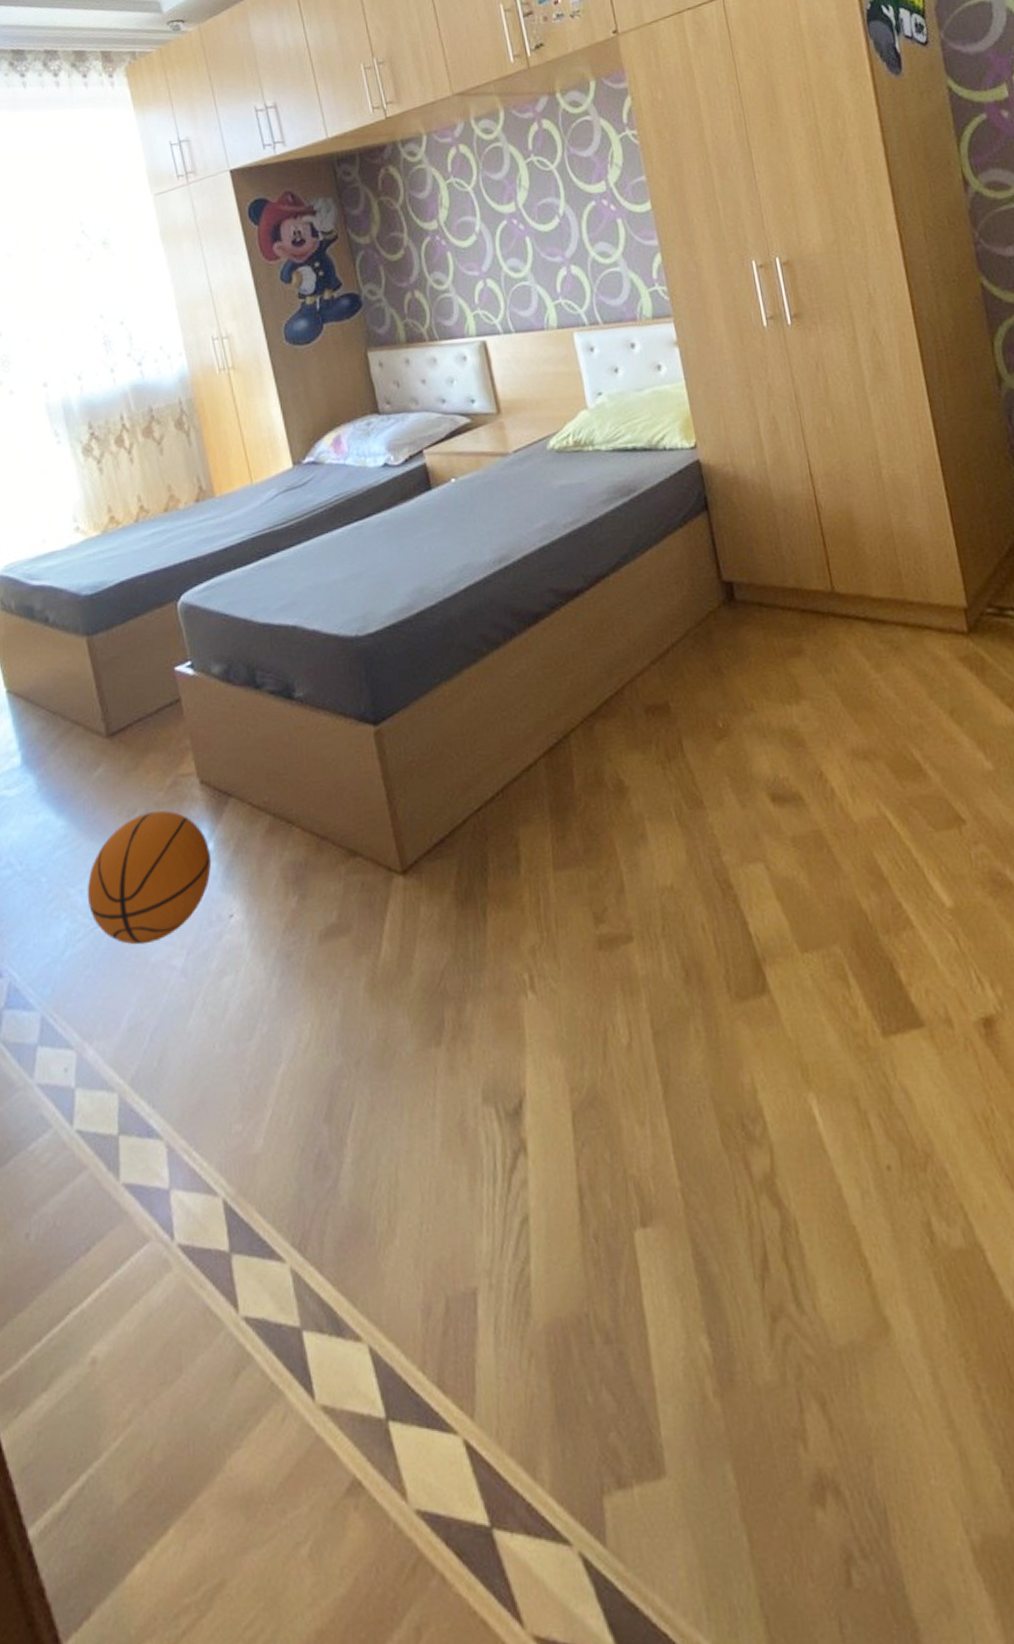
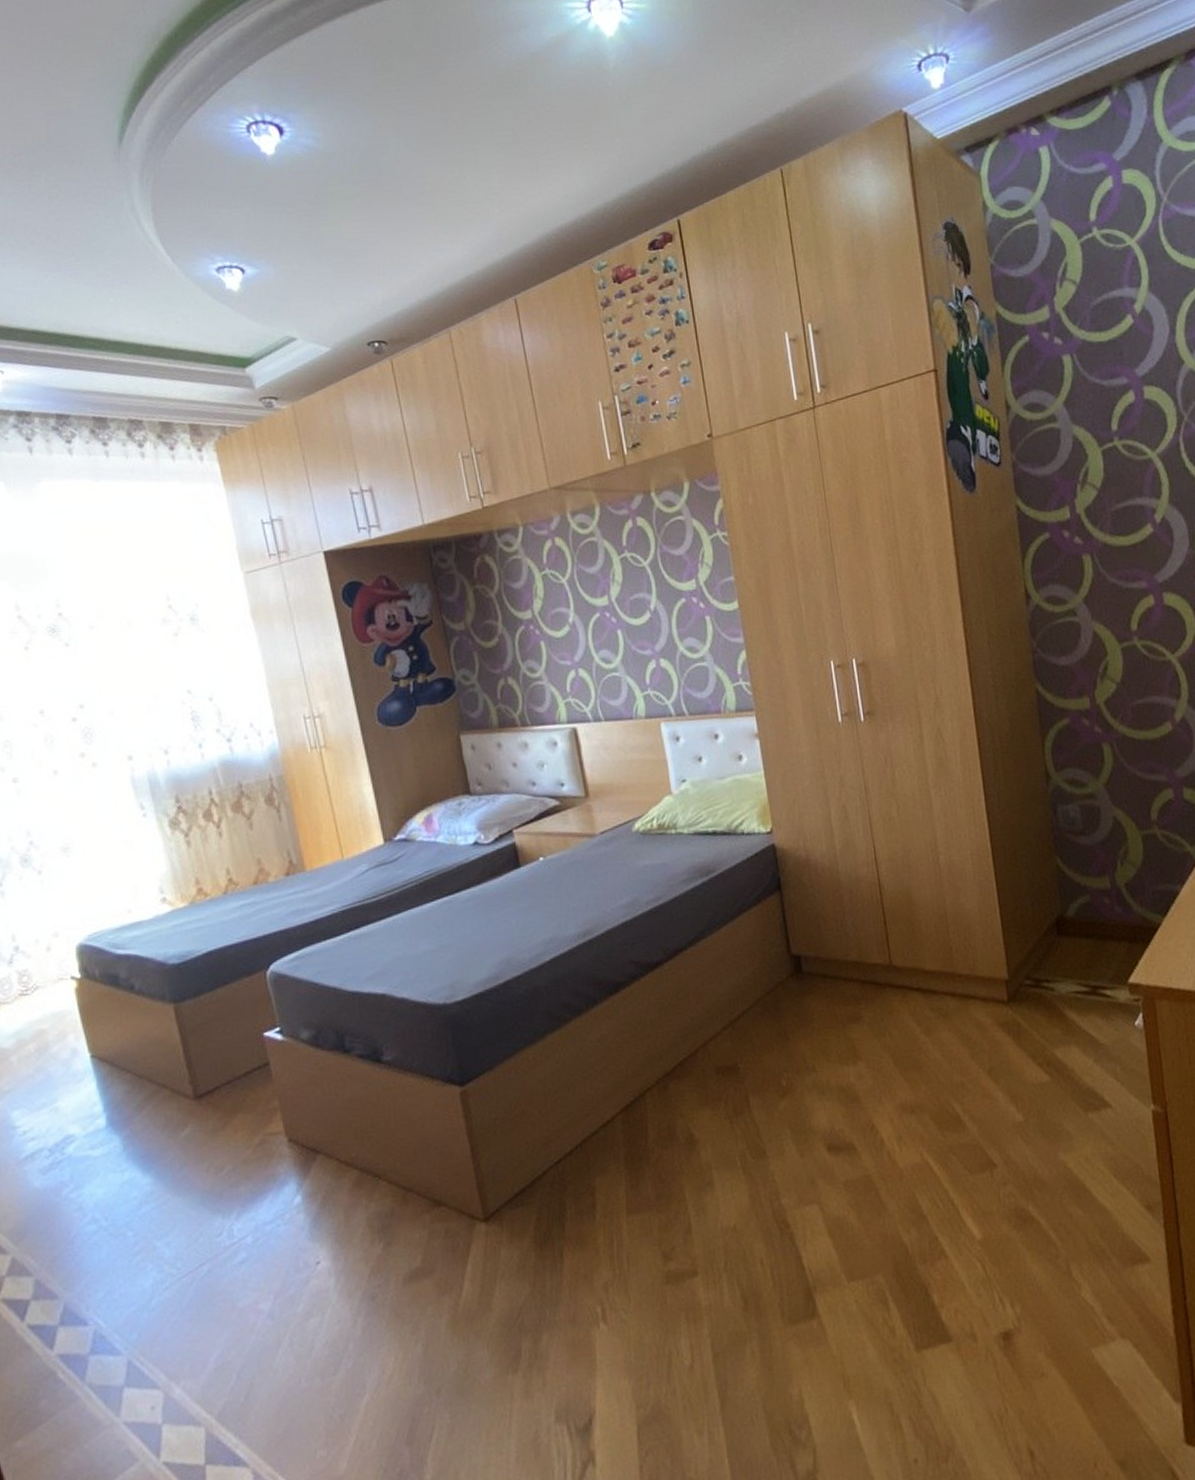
basketball: present [87,811,212,945] -> none [174,1167,299,1292]

